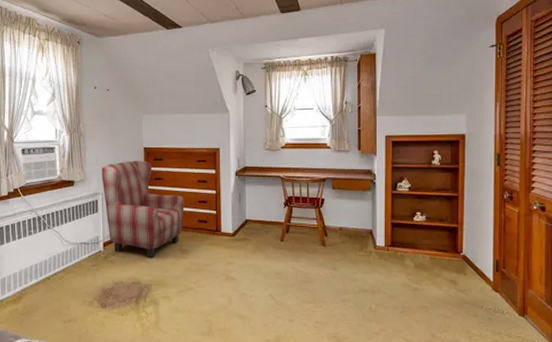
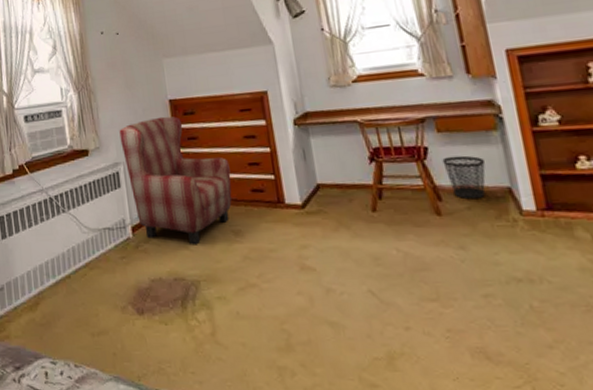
wastebasket: none [332,206,358,237] -> present [442,155,486,200]

